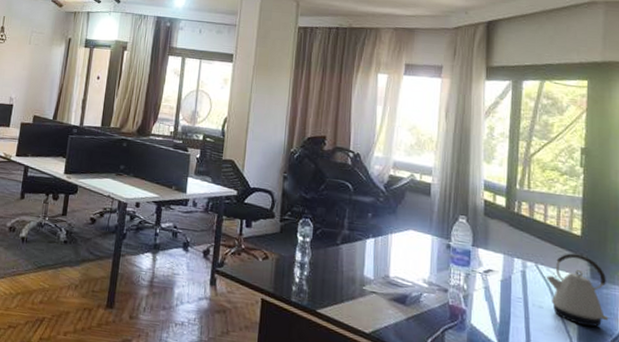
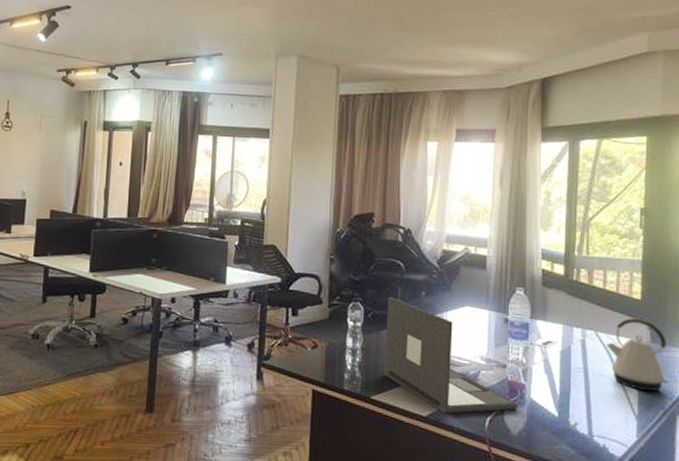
laptop: none [330,215,459,334] -> present [384,296,519,414]

